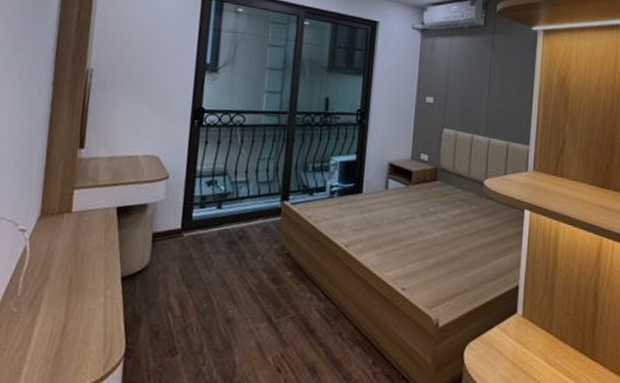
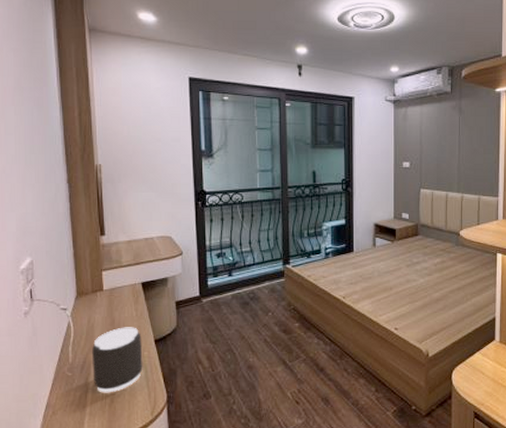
speaker: none [41,258,107,338] -> present [92,327,143,393]

